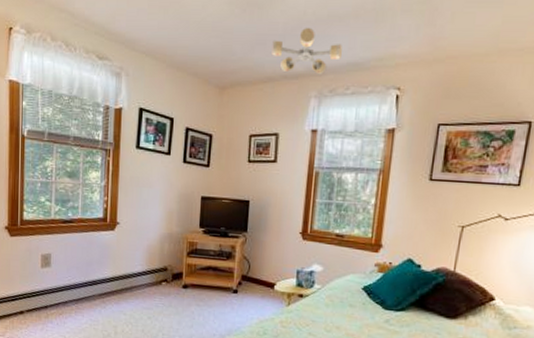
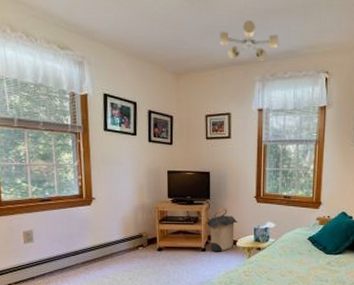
laundry hamper: none [241,244,278,296] -> present [207,209,238,252]

